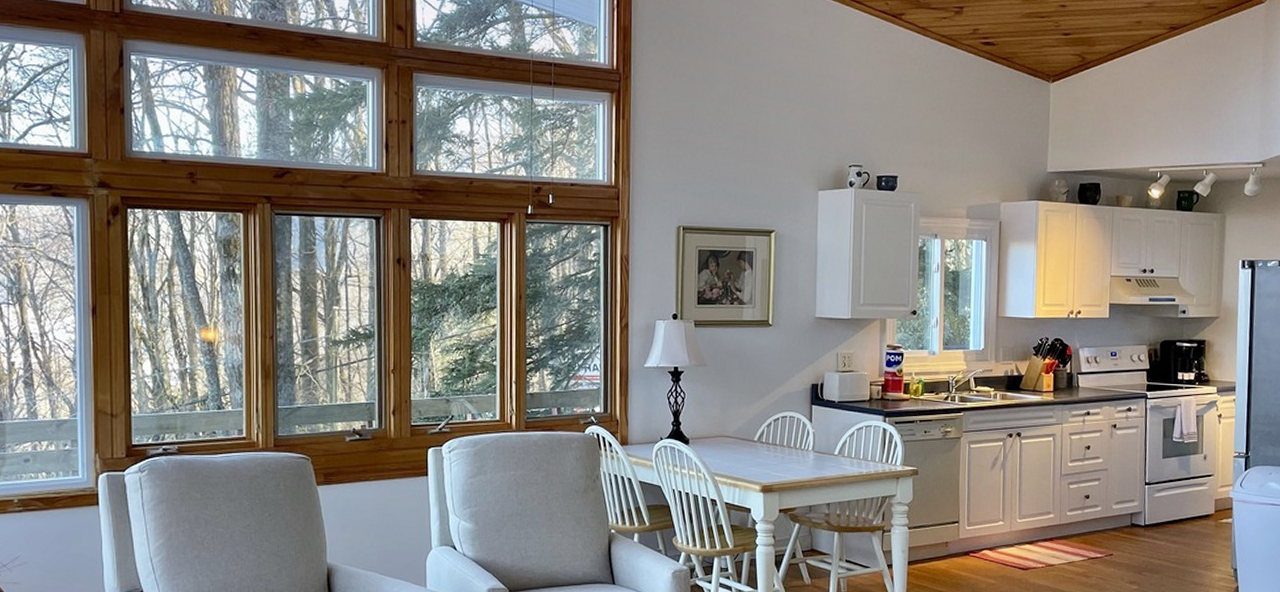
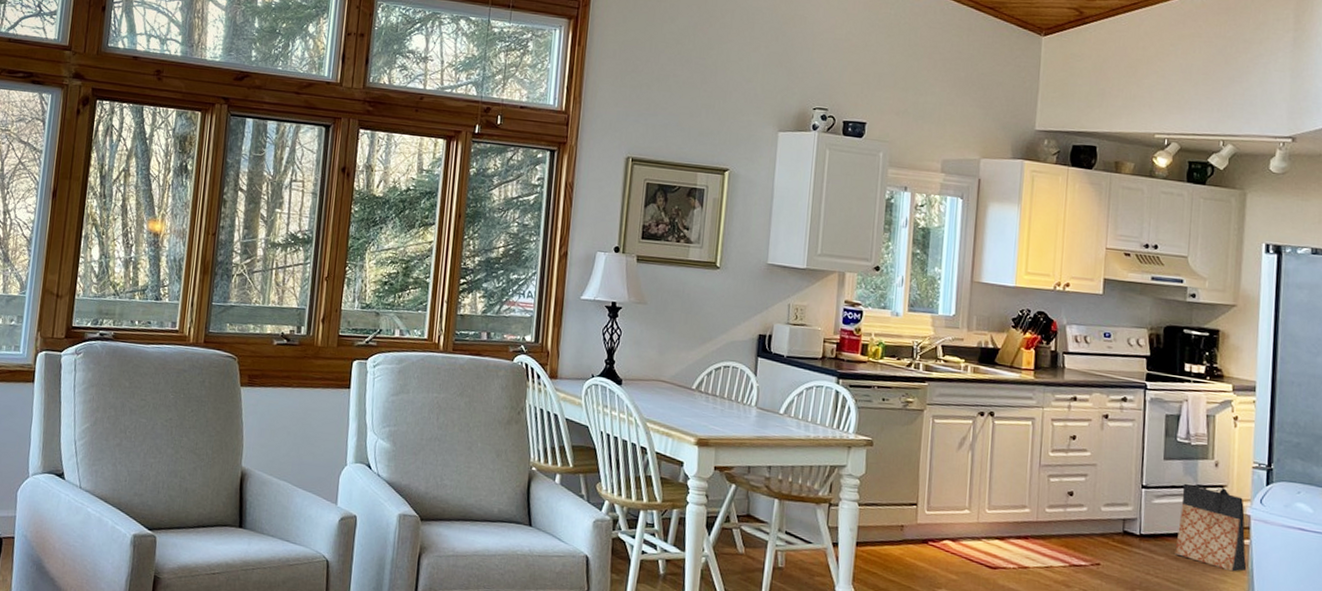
bag: none [1173,475,1230,547] -> present [1175,483,1247,572]

